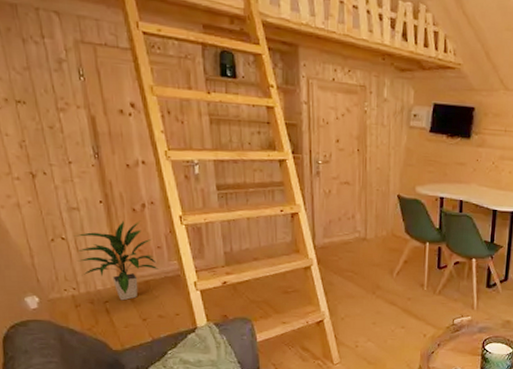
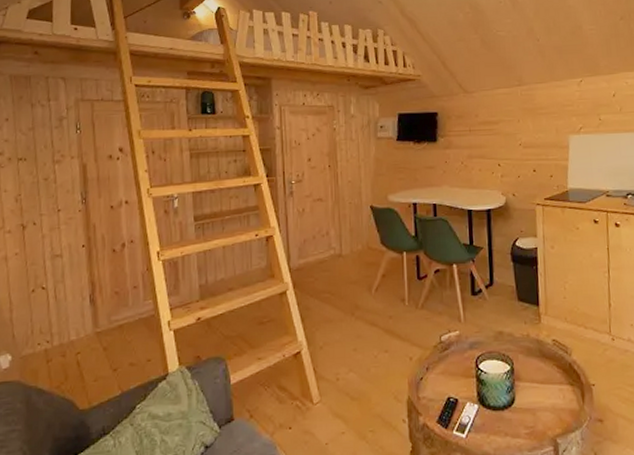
indoor plant: present [74,220,158,301] -> none [55,261,133,350]

